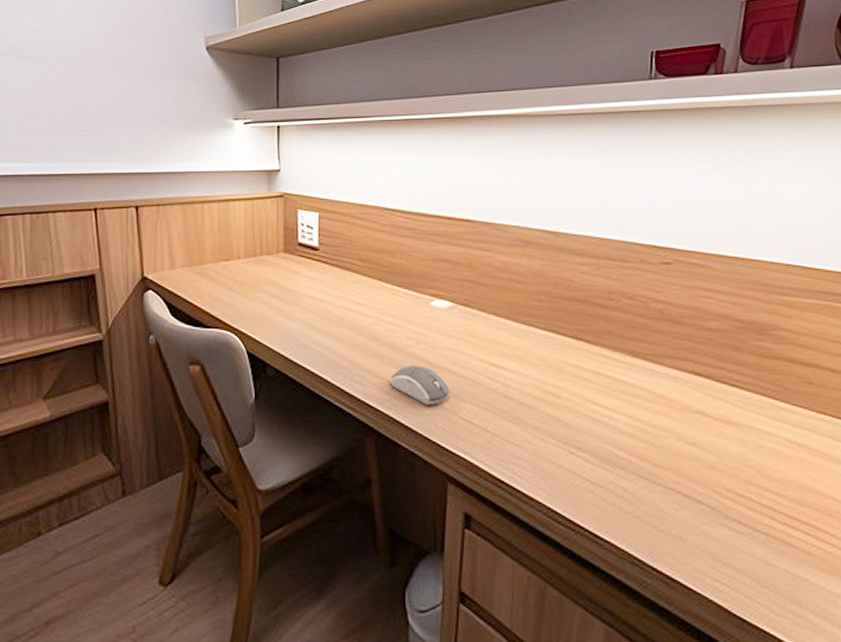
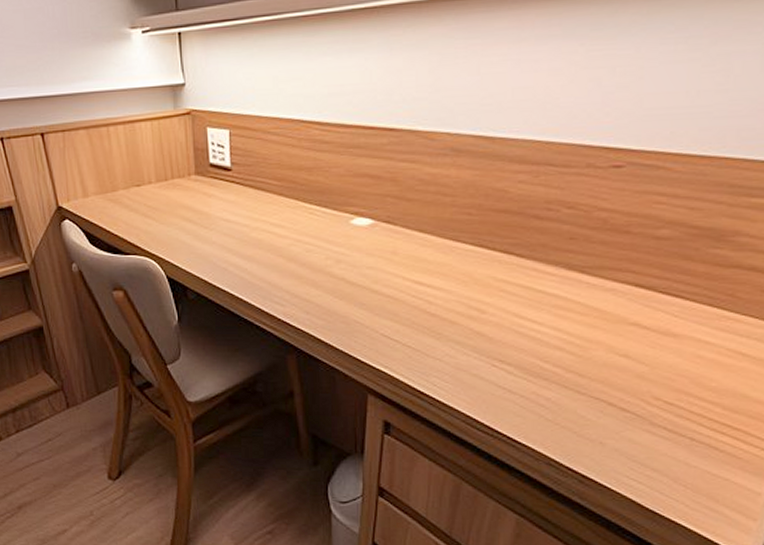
computer mouse: present [390,365,450,405] -> none [309,285,370,322]

